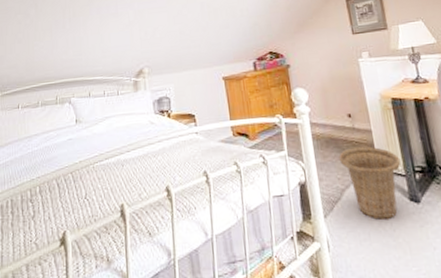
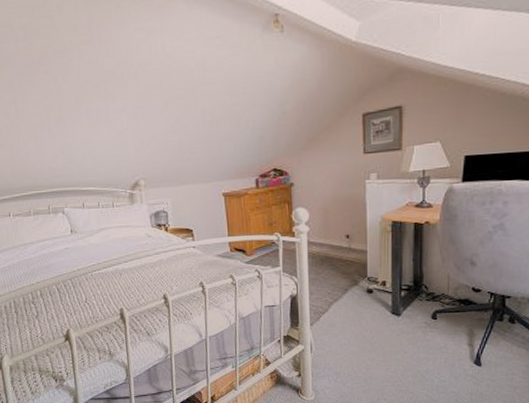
basket: present [338,146,401,220] -> none [331,266,390,329]

